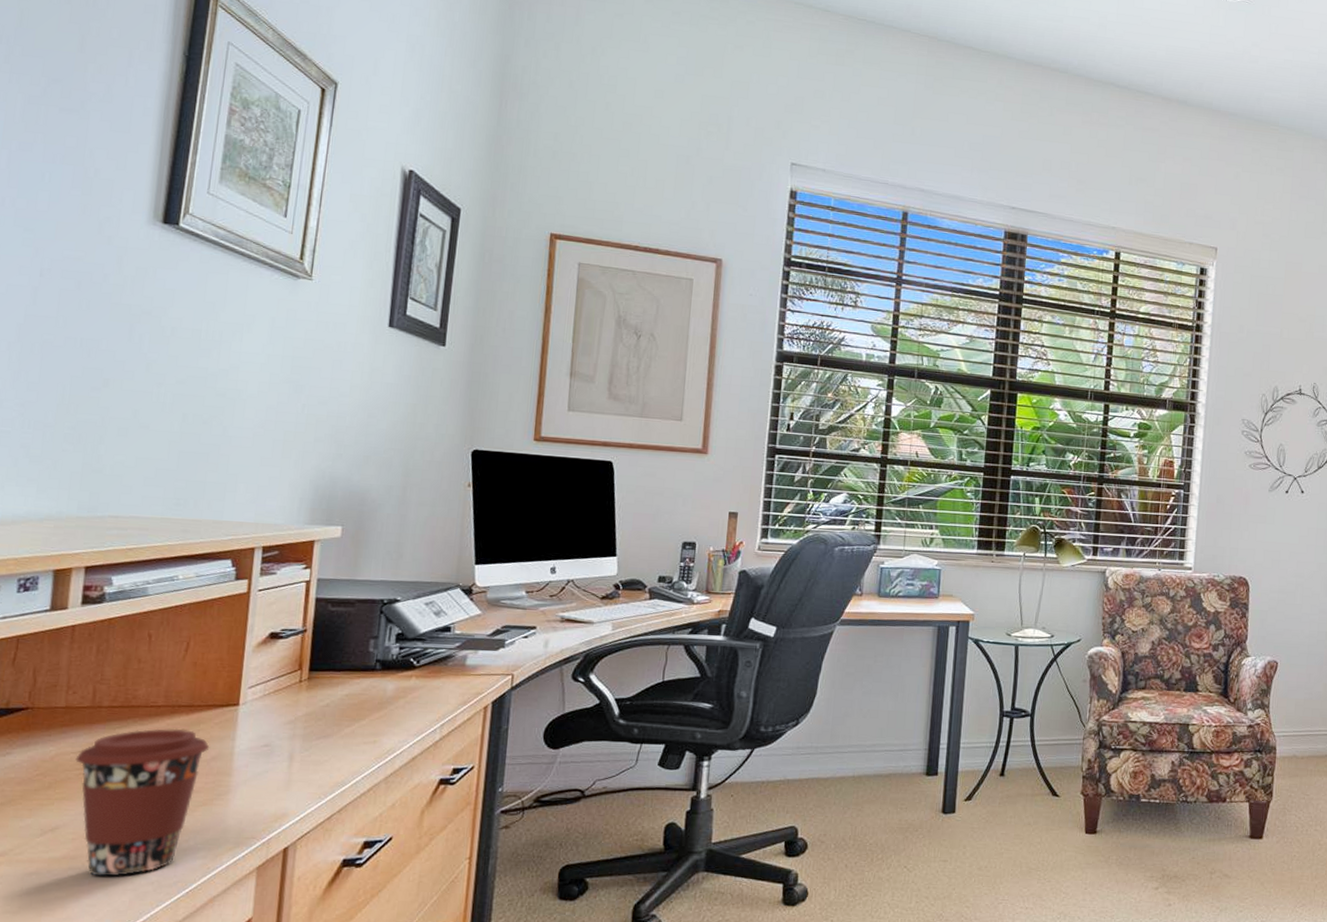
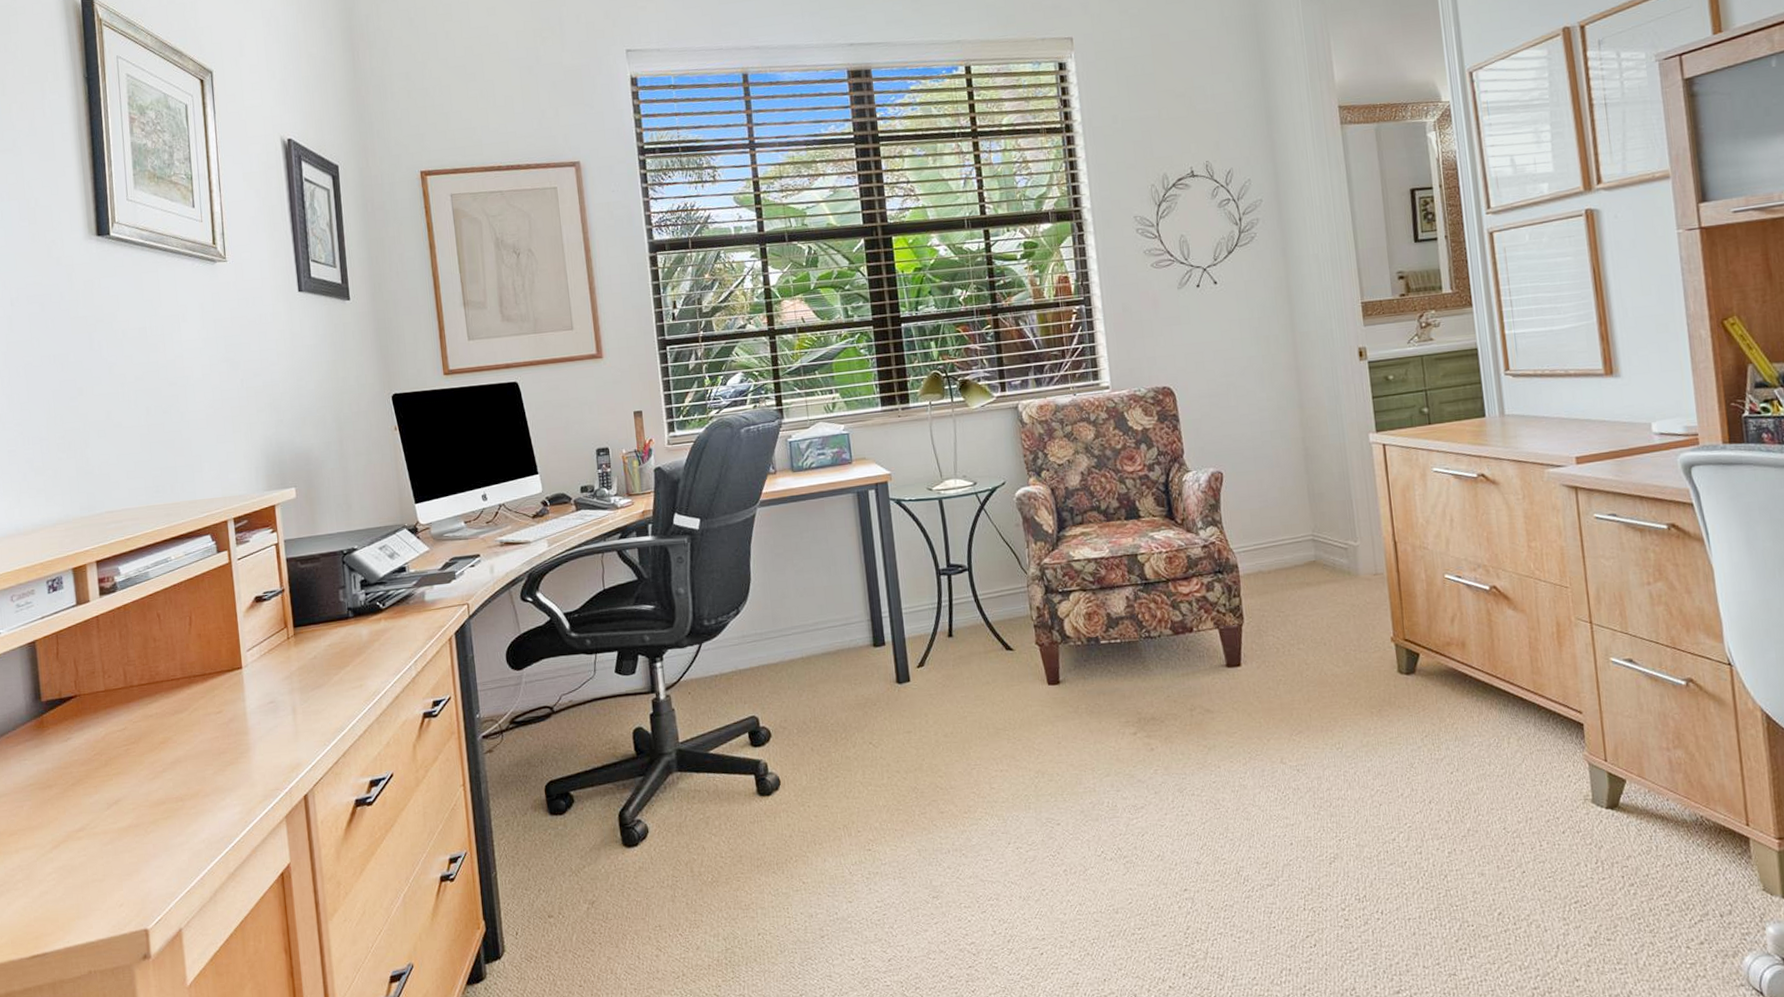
coffee cup: present [75,728,210,877] -> none [121,696,226,840]

